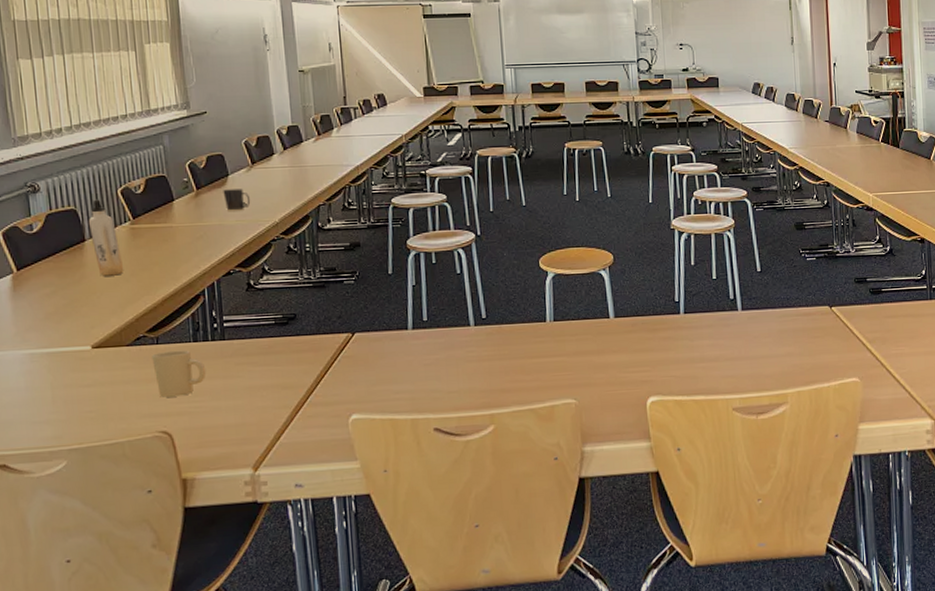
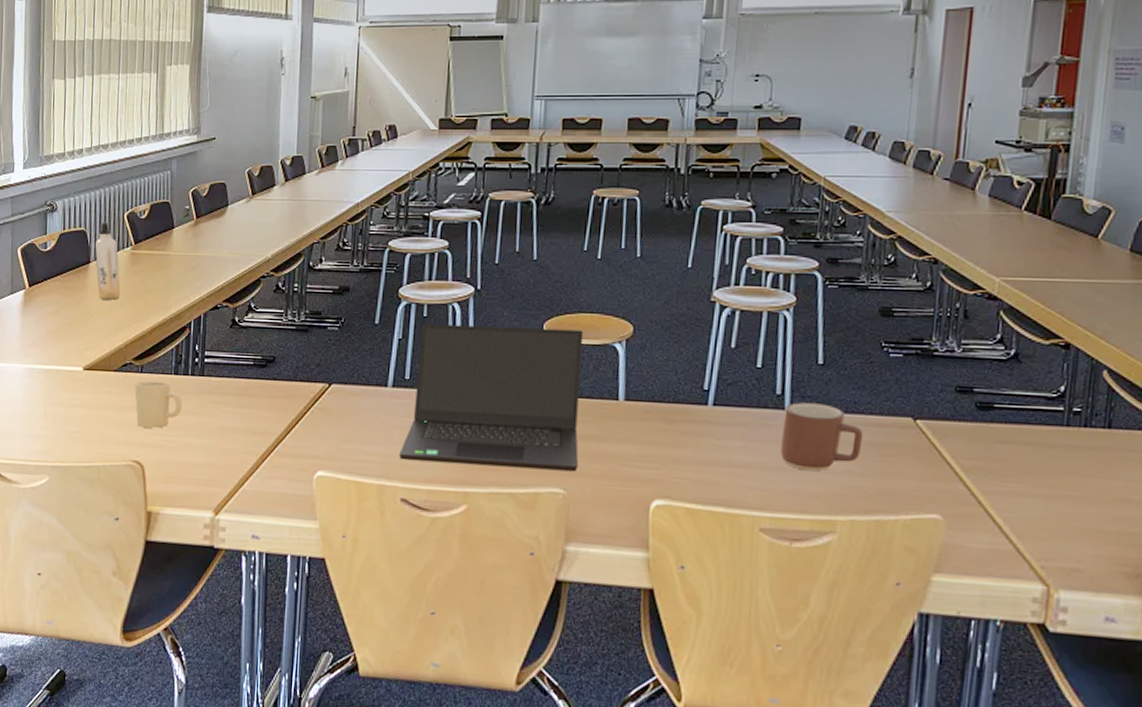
mug: present [223,189,251,213] -> none [221,220,247,245]
laptop: none [427,262,584,394] -> present [399,324,584,472]
mug: none [738,302,797,357] -> present [780,402,864,472]

